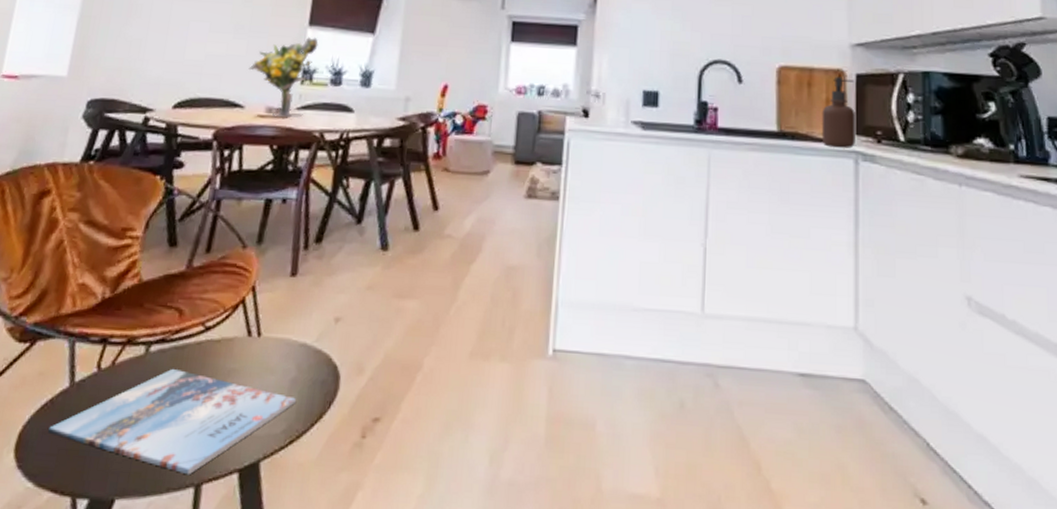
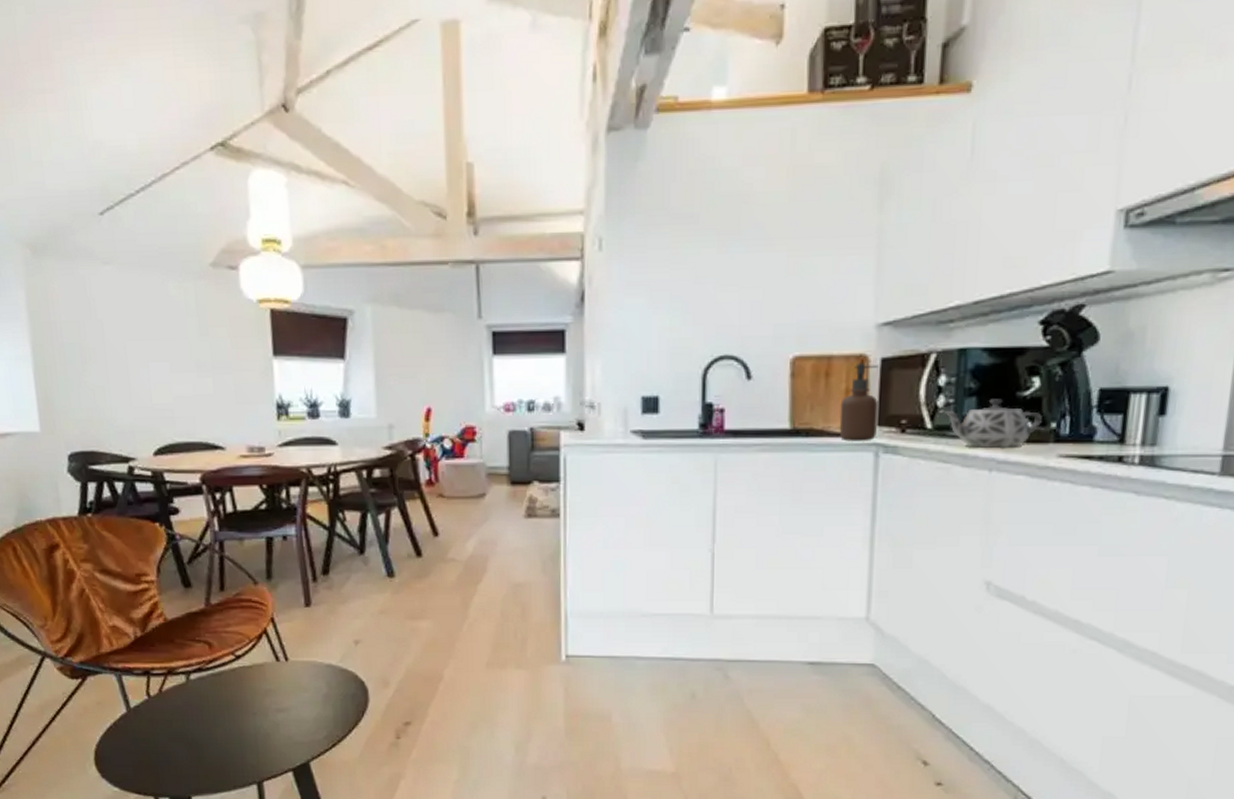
magazine: present [48,368,296,476] -> none [119,692,331,776]
bouquet: present [248,36,318,119] -> none [220,368,288,456]
teapot: none [913,118,1001,165] -> present [943,399,1042,448]

